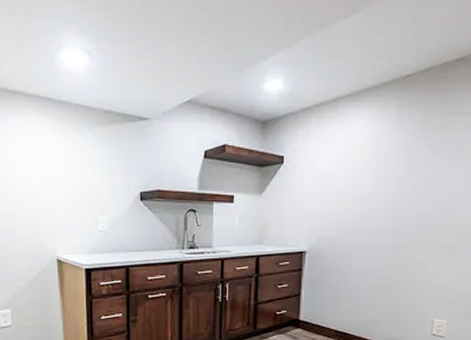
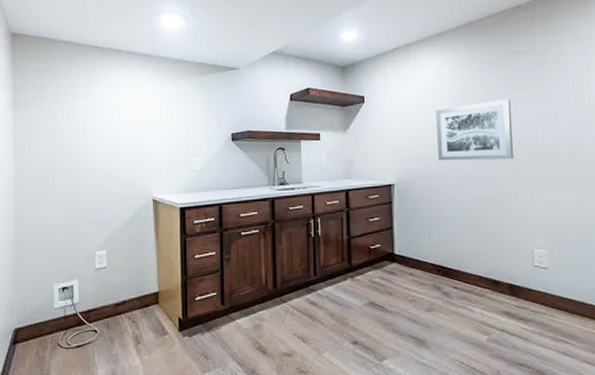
wall art: none [353,164,437,229] -> present [436,98,514,161]

